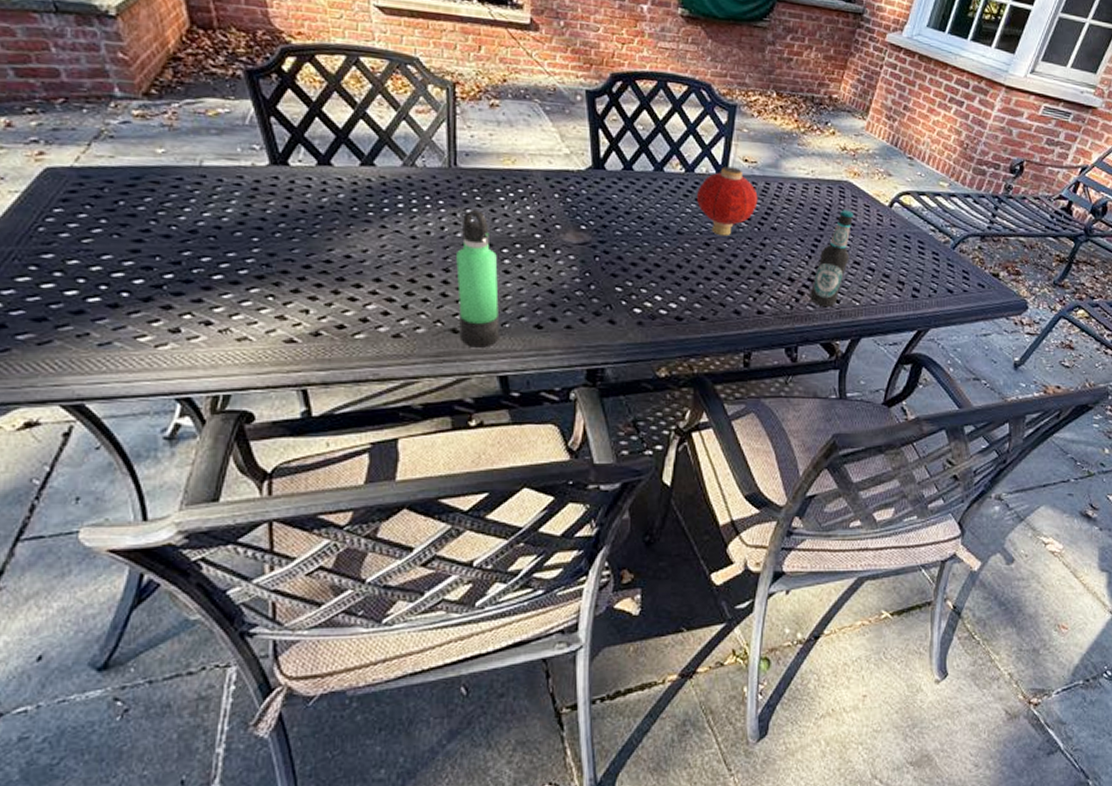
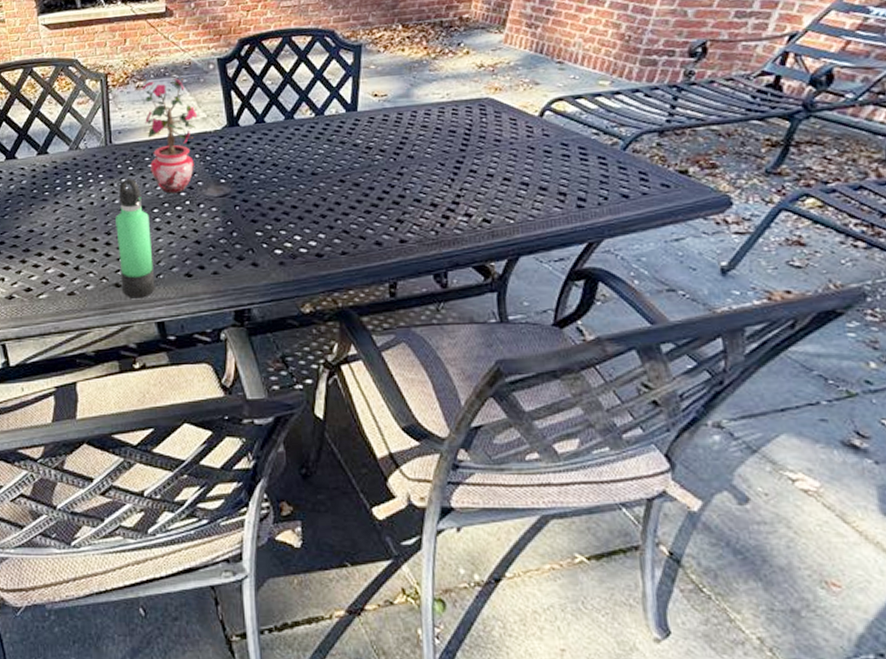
potted plant: none [496,98,561,235] -> present [142,78,198,194]
lantern: present [696,135,758,236] -> none [327,72,391,171]
bottle: present [810,209,854,308] -> none [456,126,499,229]

